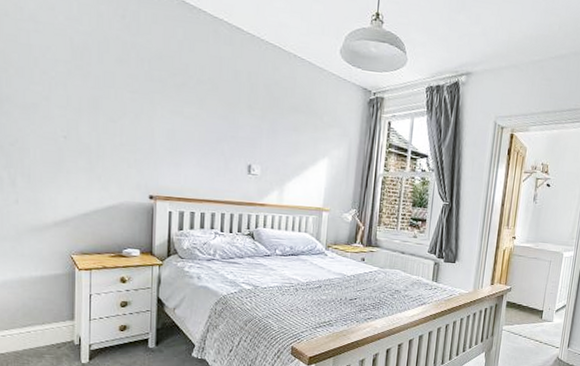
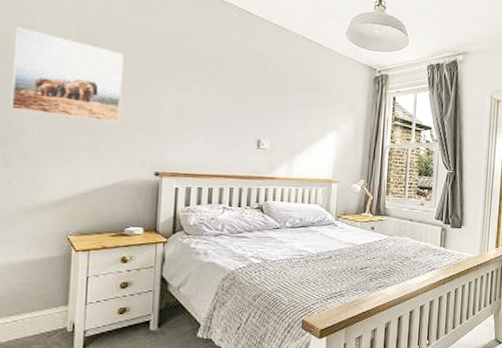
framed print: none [13,45,116,145] -> present [11,26,124,123]

